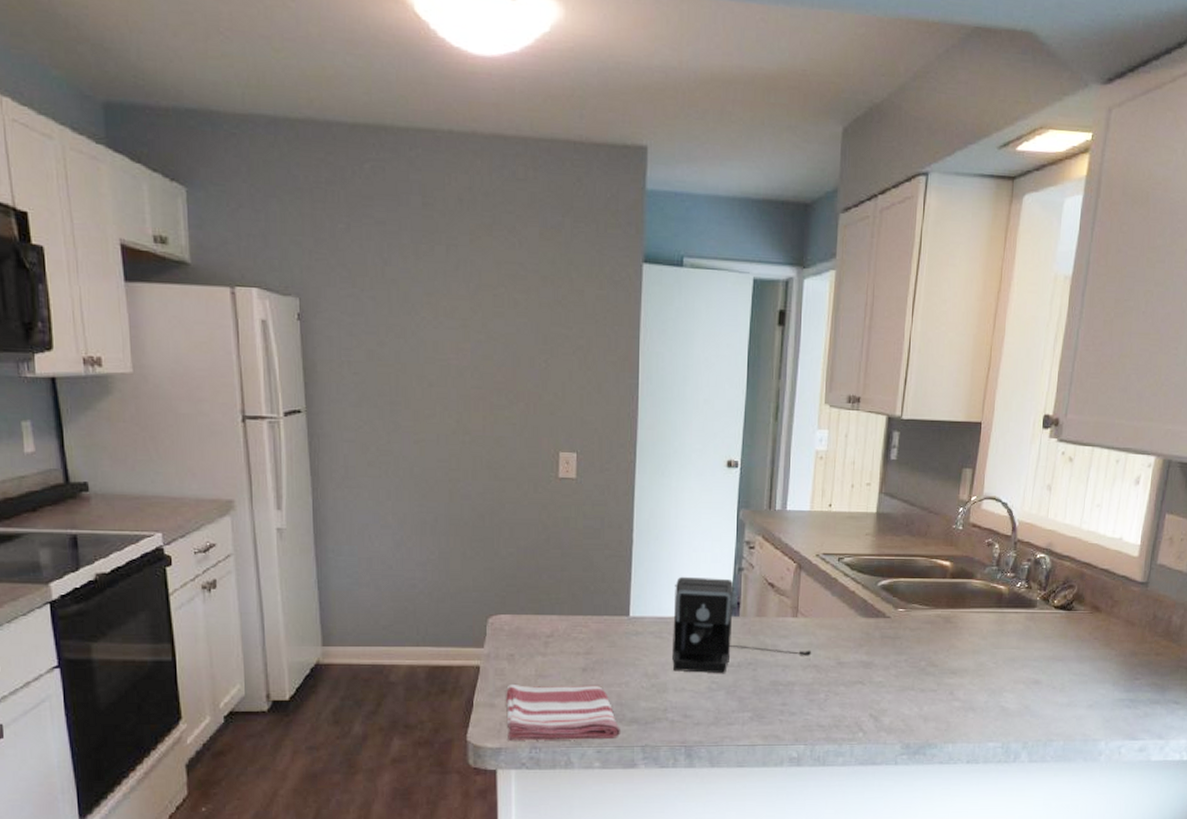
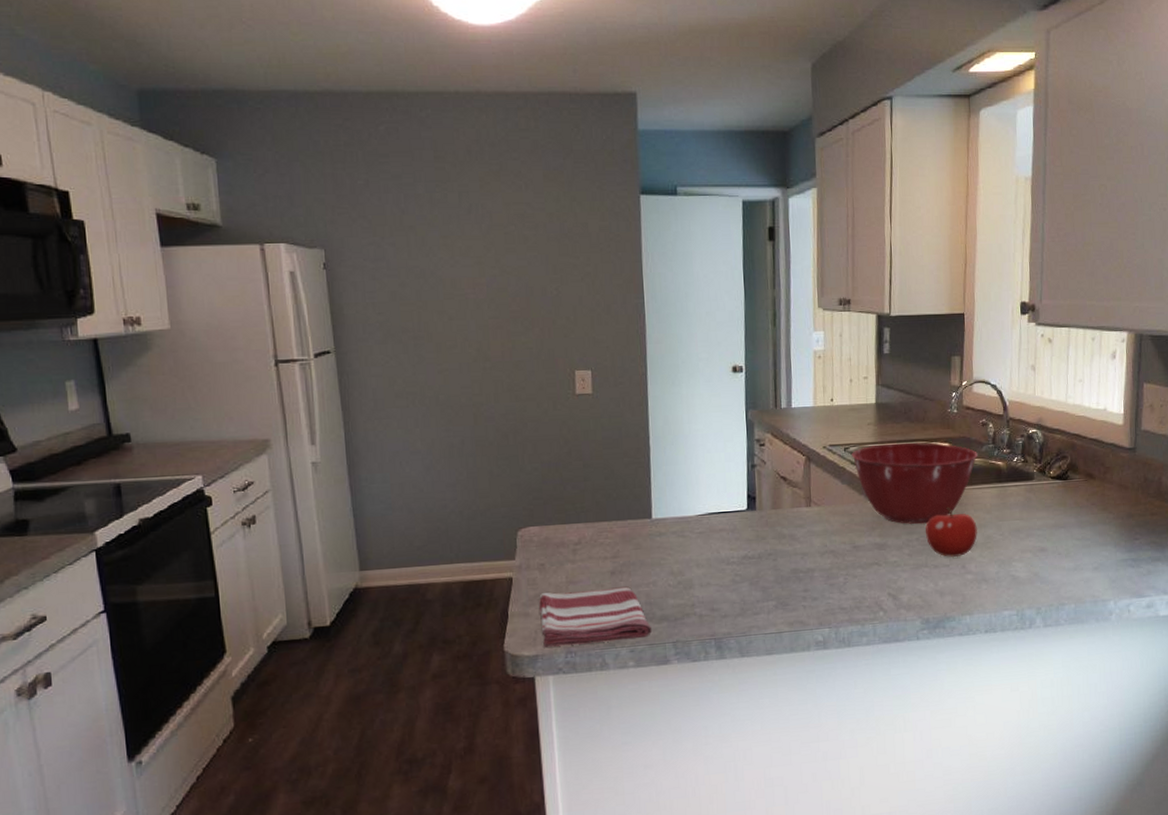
coffee maker: present [672,576,812,674] -> none [693,476,828,568]
mixing bowl: none [845,557,979,645] -> present [852,443,978,525]
fruit: none [915,629,970,683] -> present [926,506,977,558]

